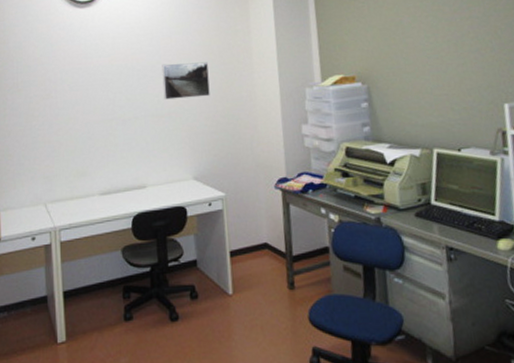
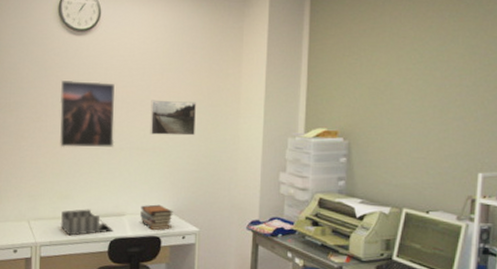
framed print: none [68,51,129,124] -> present [59,81,115,148]
desk organizer: none [78,184,136,216] -> present [60,209,114,236]
book stack: none [162,172,197,201] -> present [140,204,173,231]

